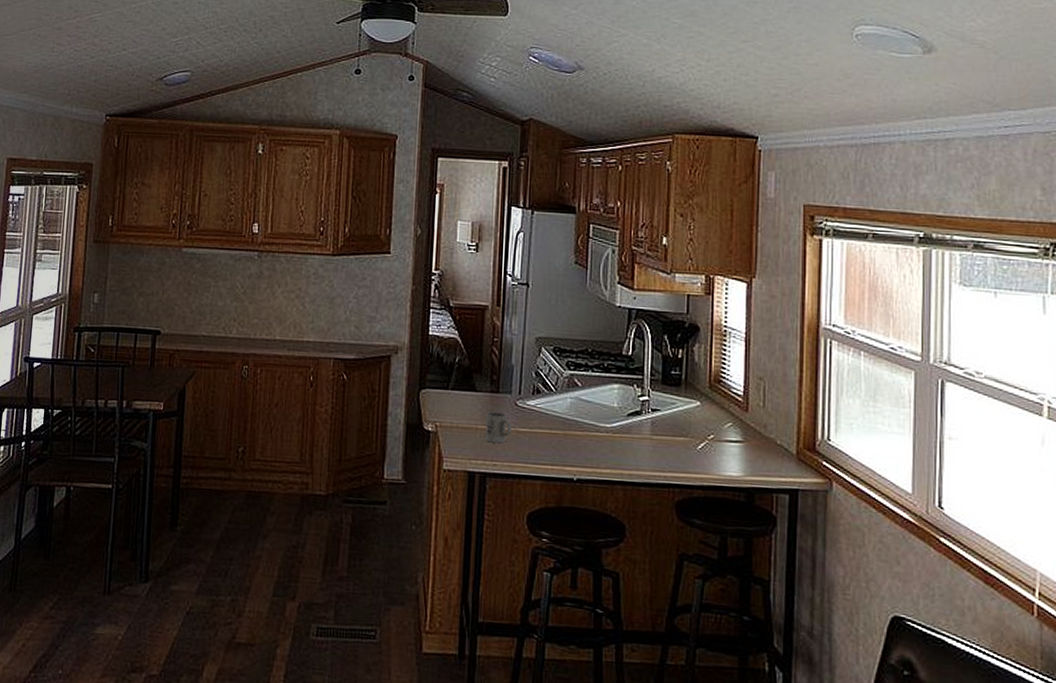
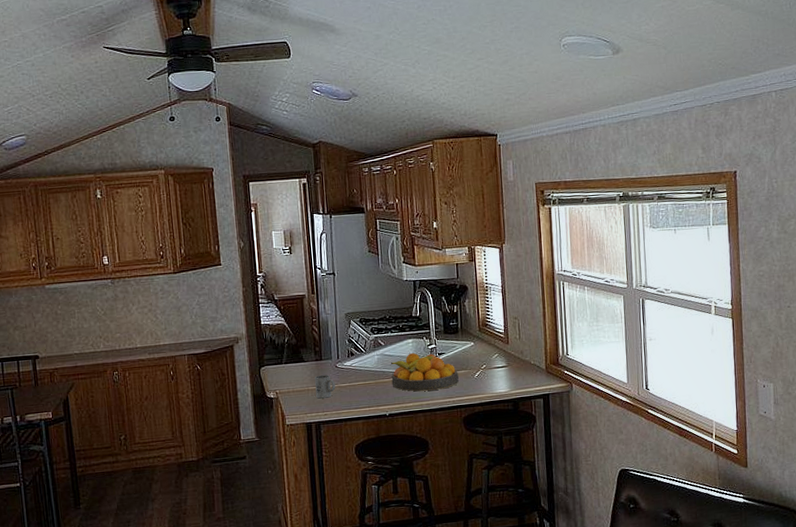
fruit bowl: none [585,402,675,458] -> present [390,352,459,392]

